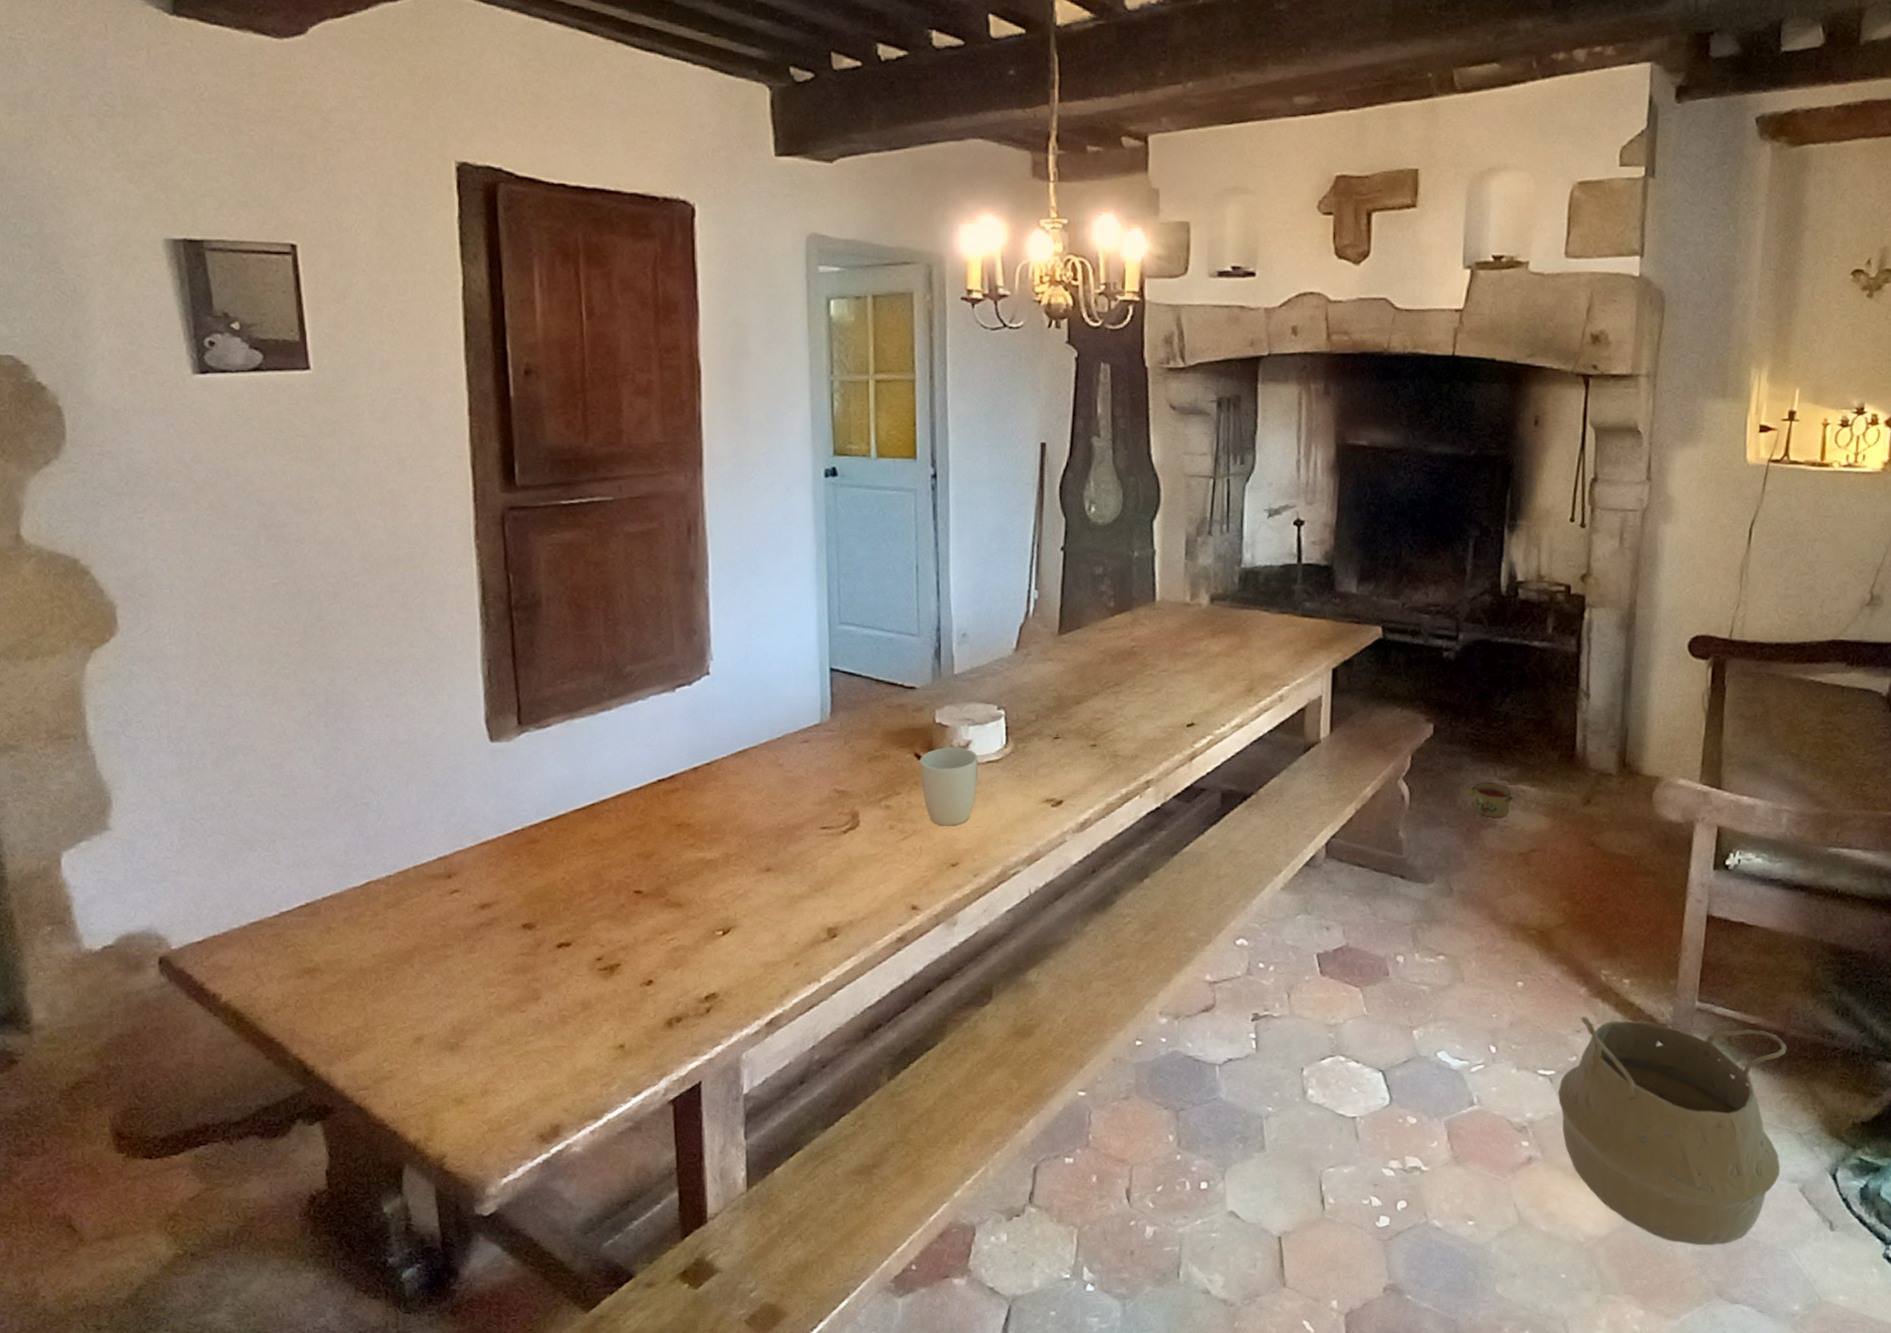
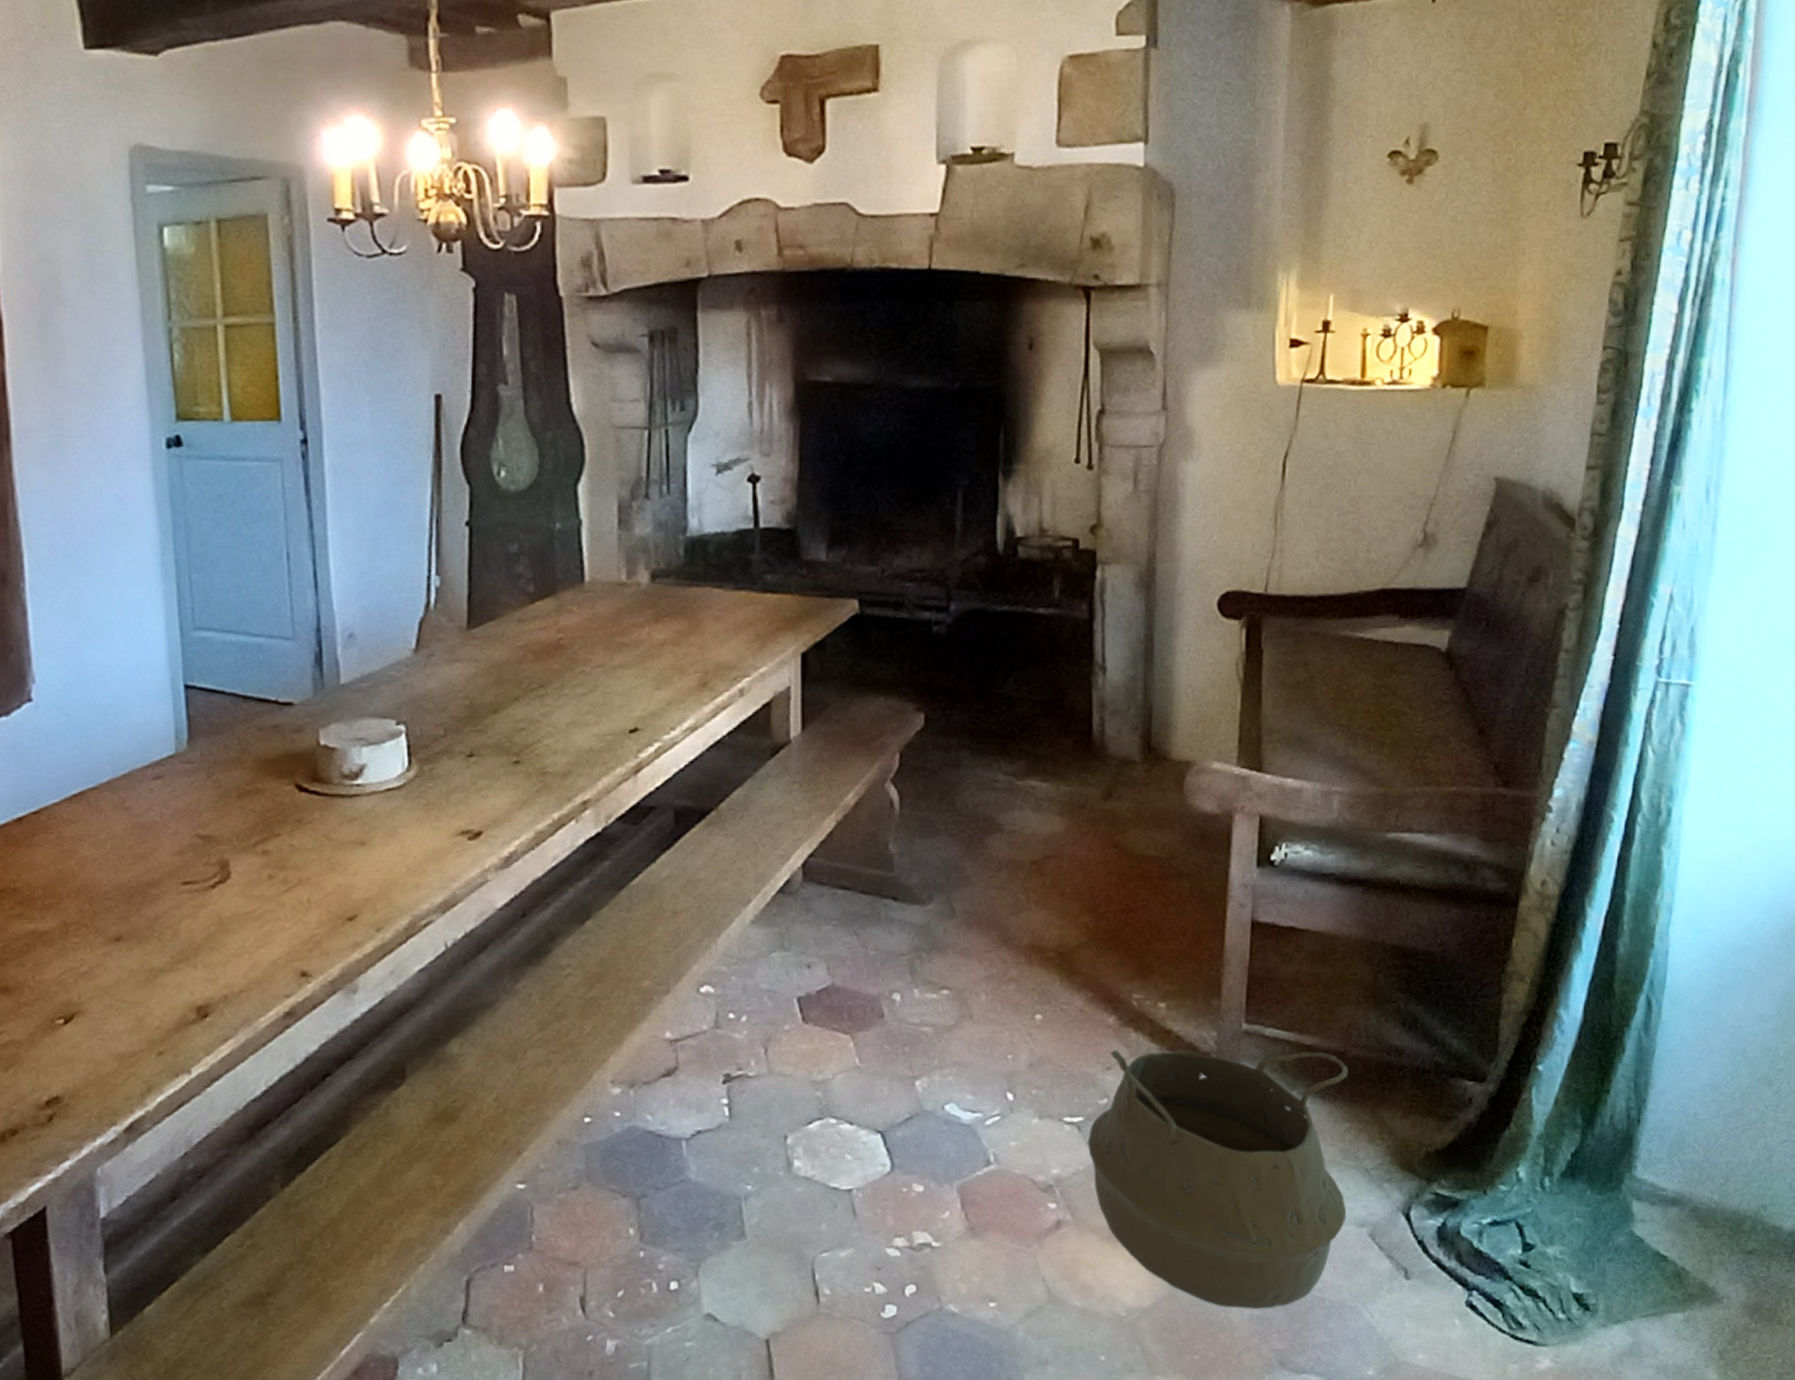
cup: present [919,747,978,826] -> none [302,773,376,872]
cooking pot: present [1459,783,1514,818] -> none [958,779,1023,821]

